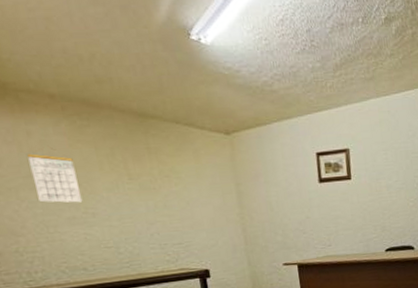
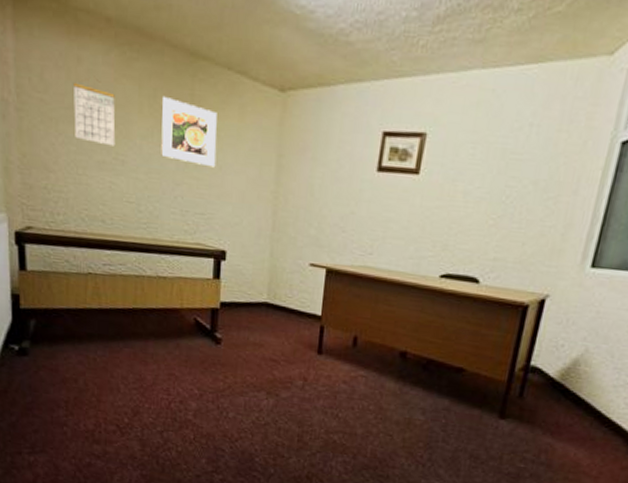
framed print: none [119,152,183,204] -> present [161,95,217,168]

